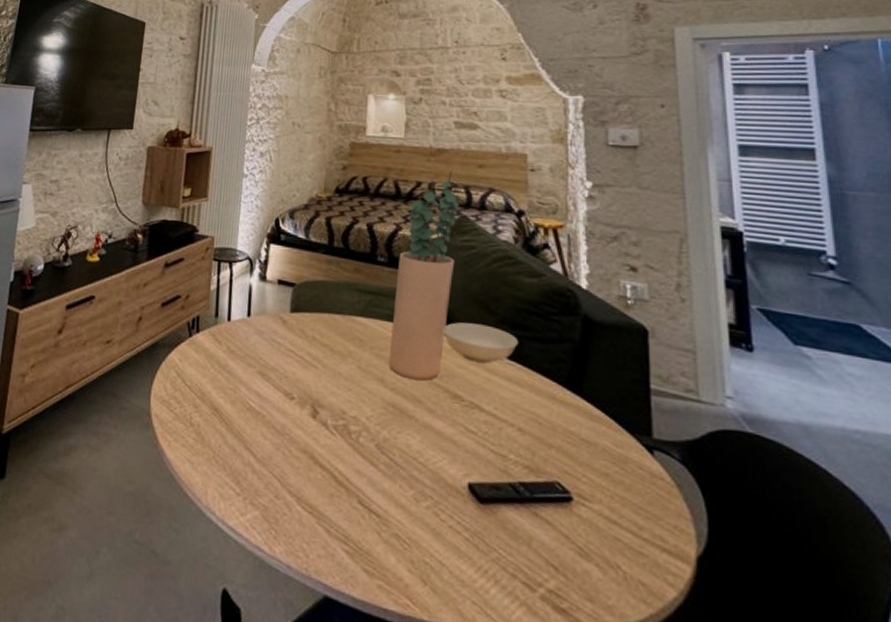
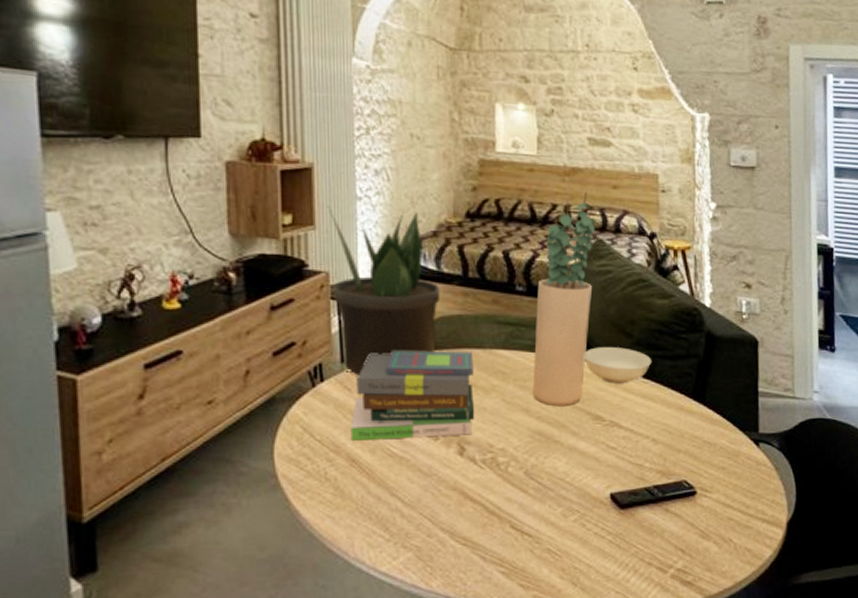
planter: none [216,181,307,330] -> present [327,205,440,376]
books: none [216,309,333,399] -> present [350,350,475,442]

